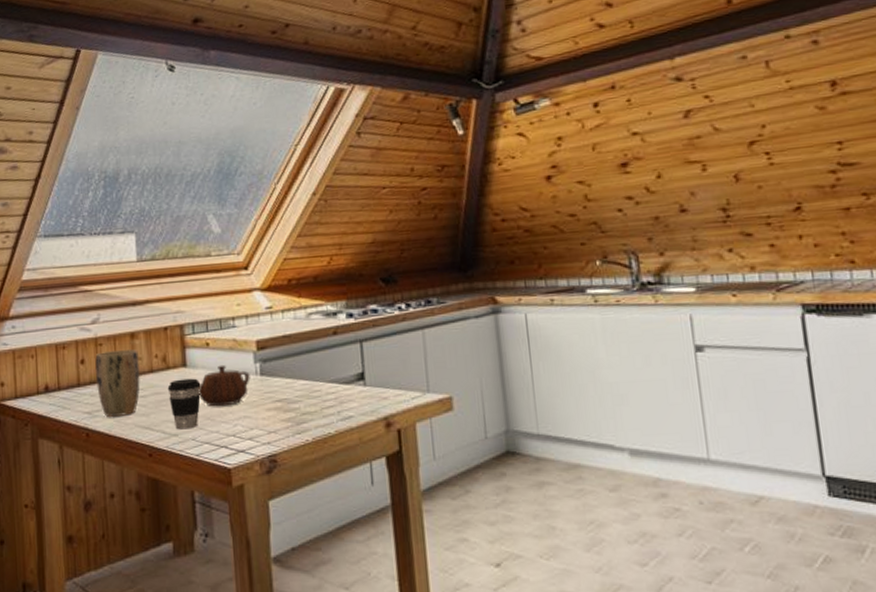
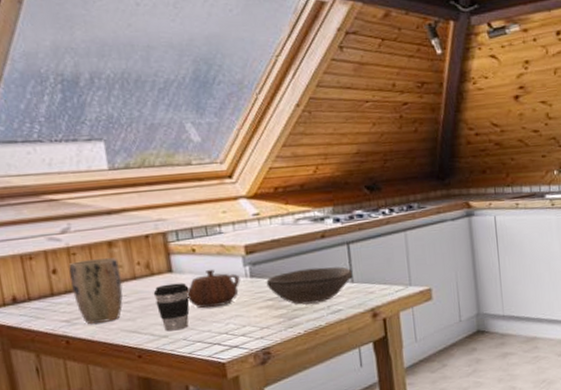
bowl: none [275,367,365,409] -> present [266,266,353,305]

